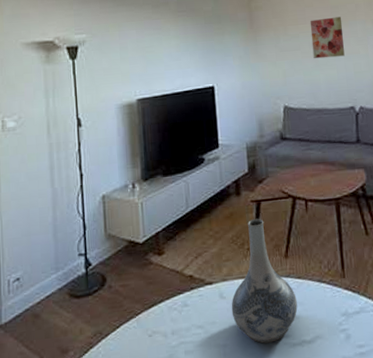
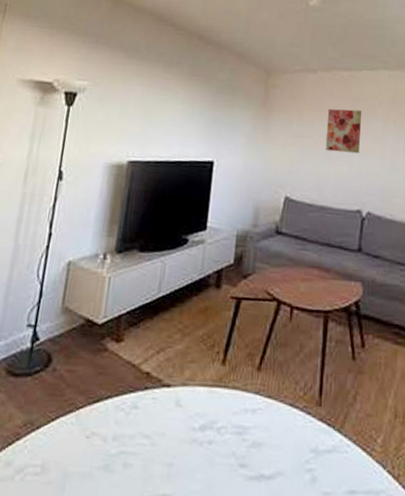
decorative vase: present [231,218,298,343] -> none [185,318,263,471]

